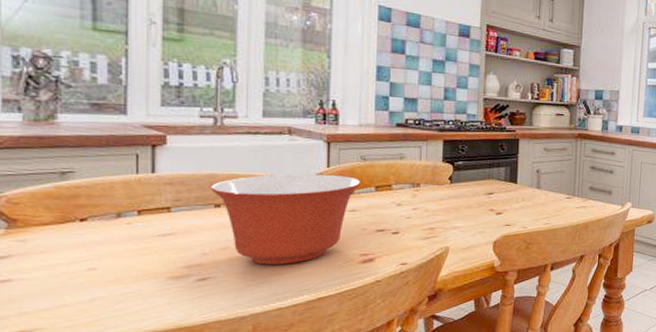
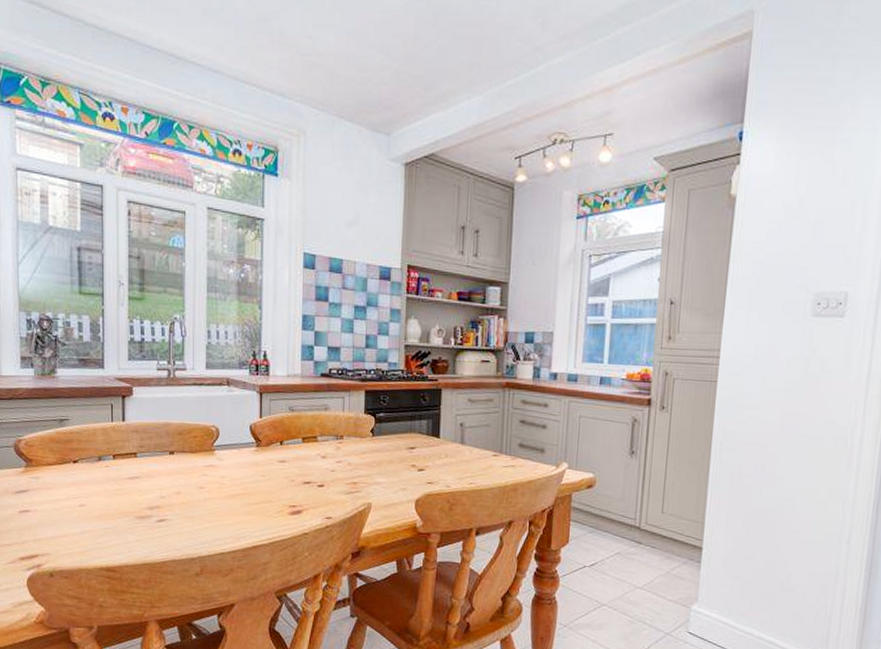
mixing bowl: present [210,174,362,265] -> none [165,424,290,512]

